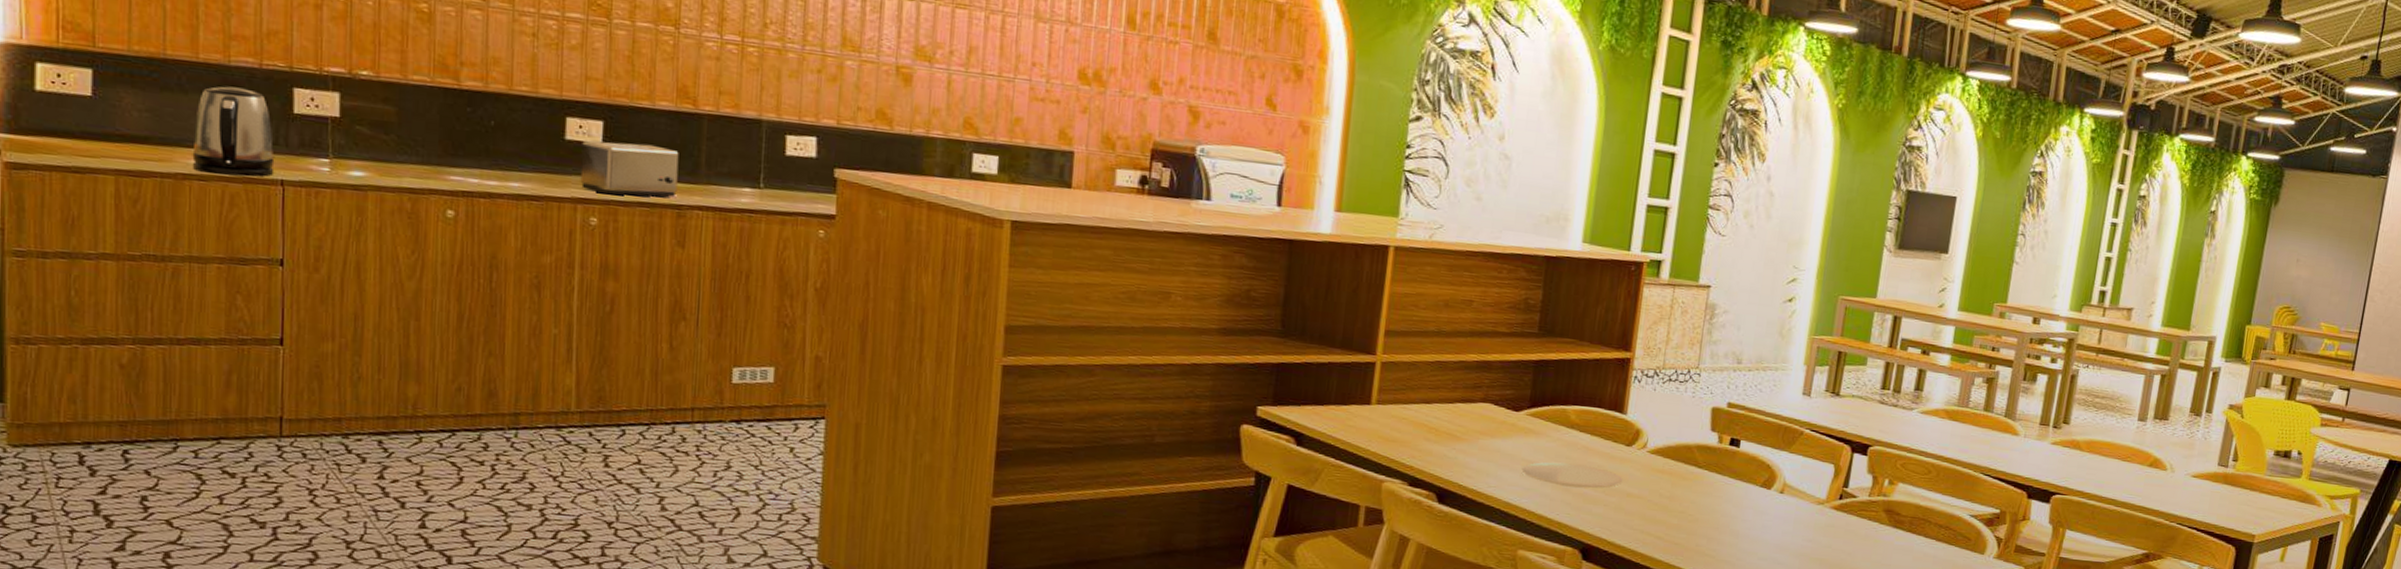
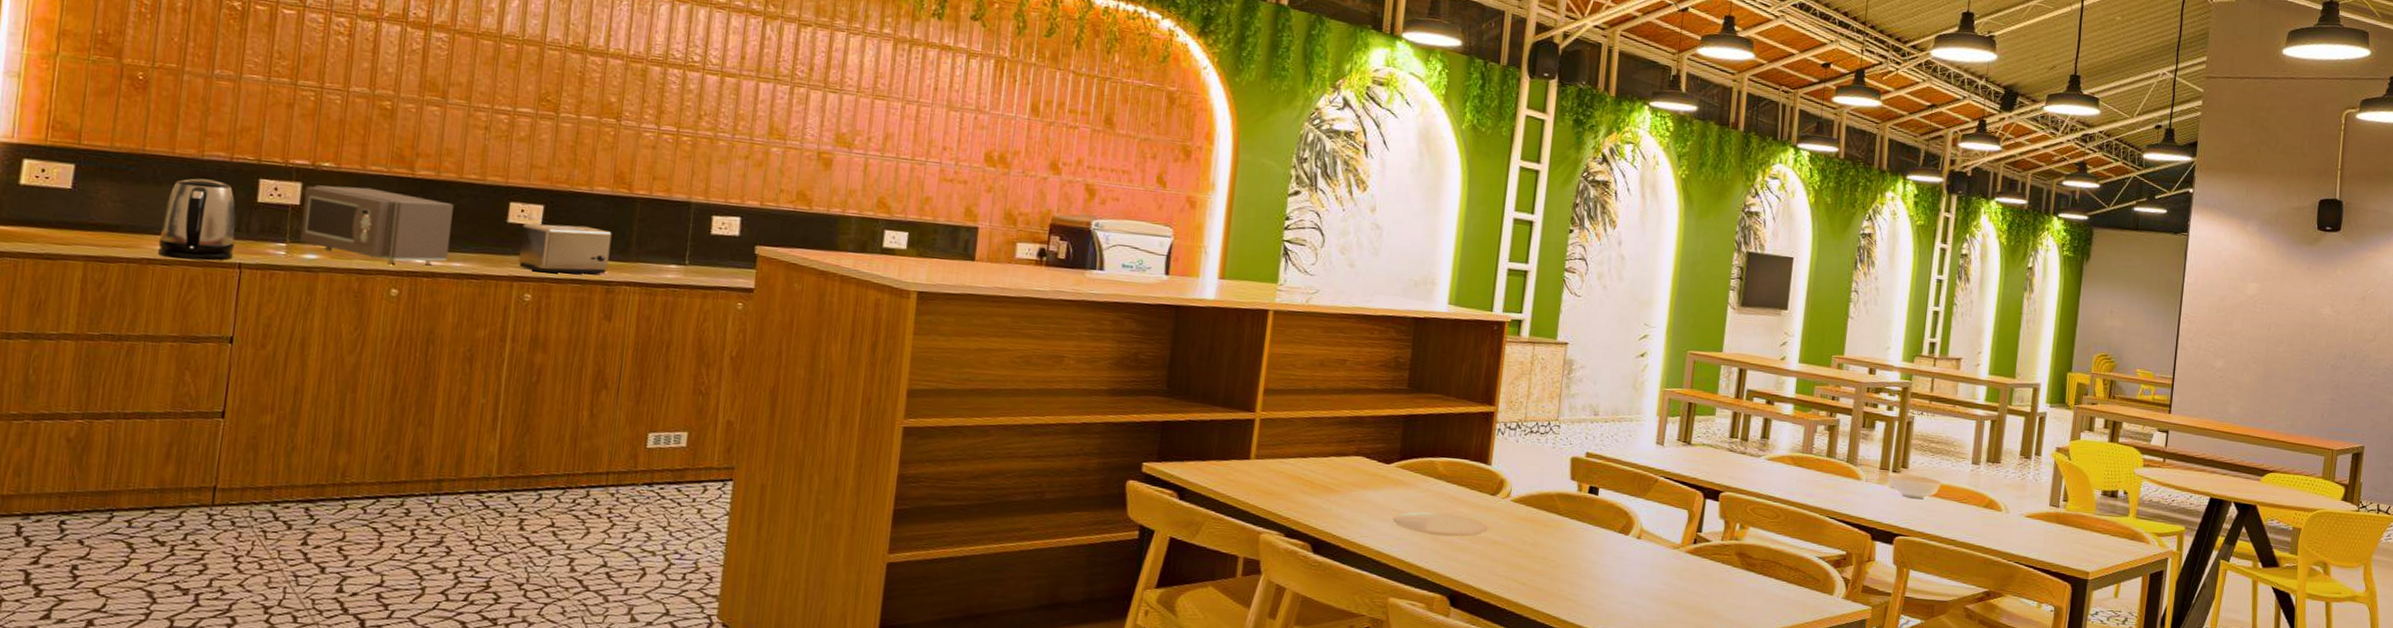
microwave: none [343,95,506,184] -> present [299,185,454,265]
bowl: none [2047,428,2106,457] -> present [1887,472,1943,500]

